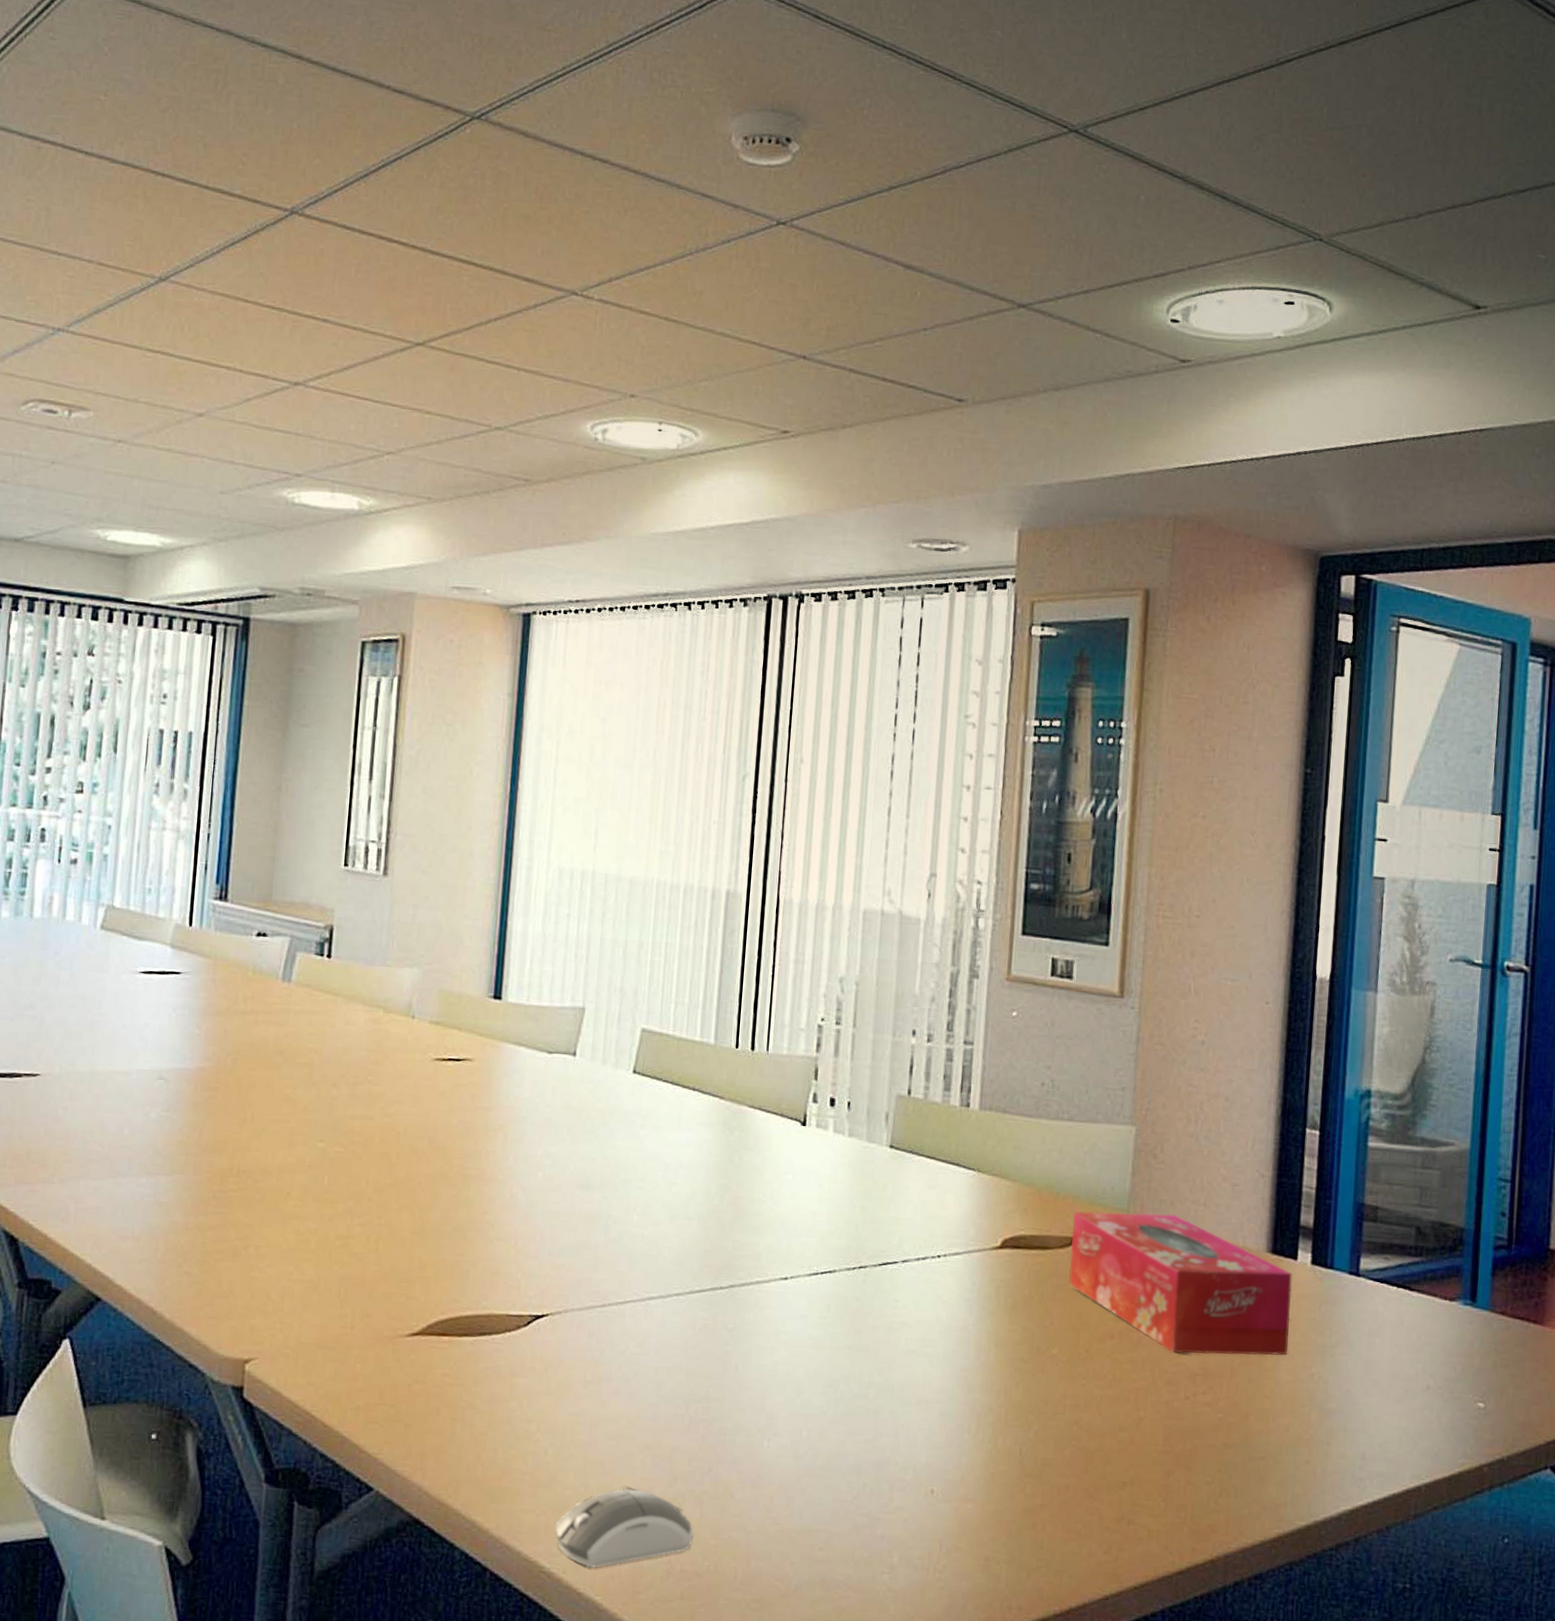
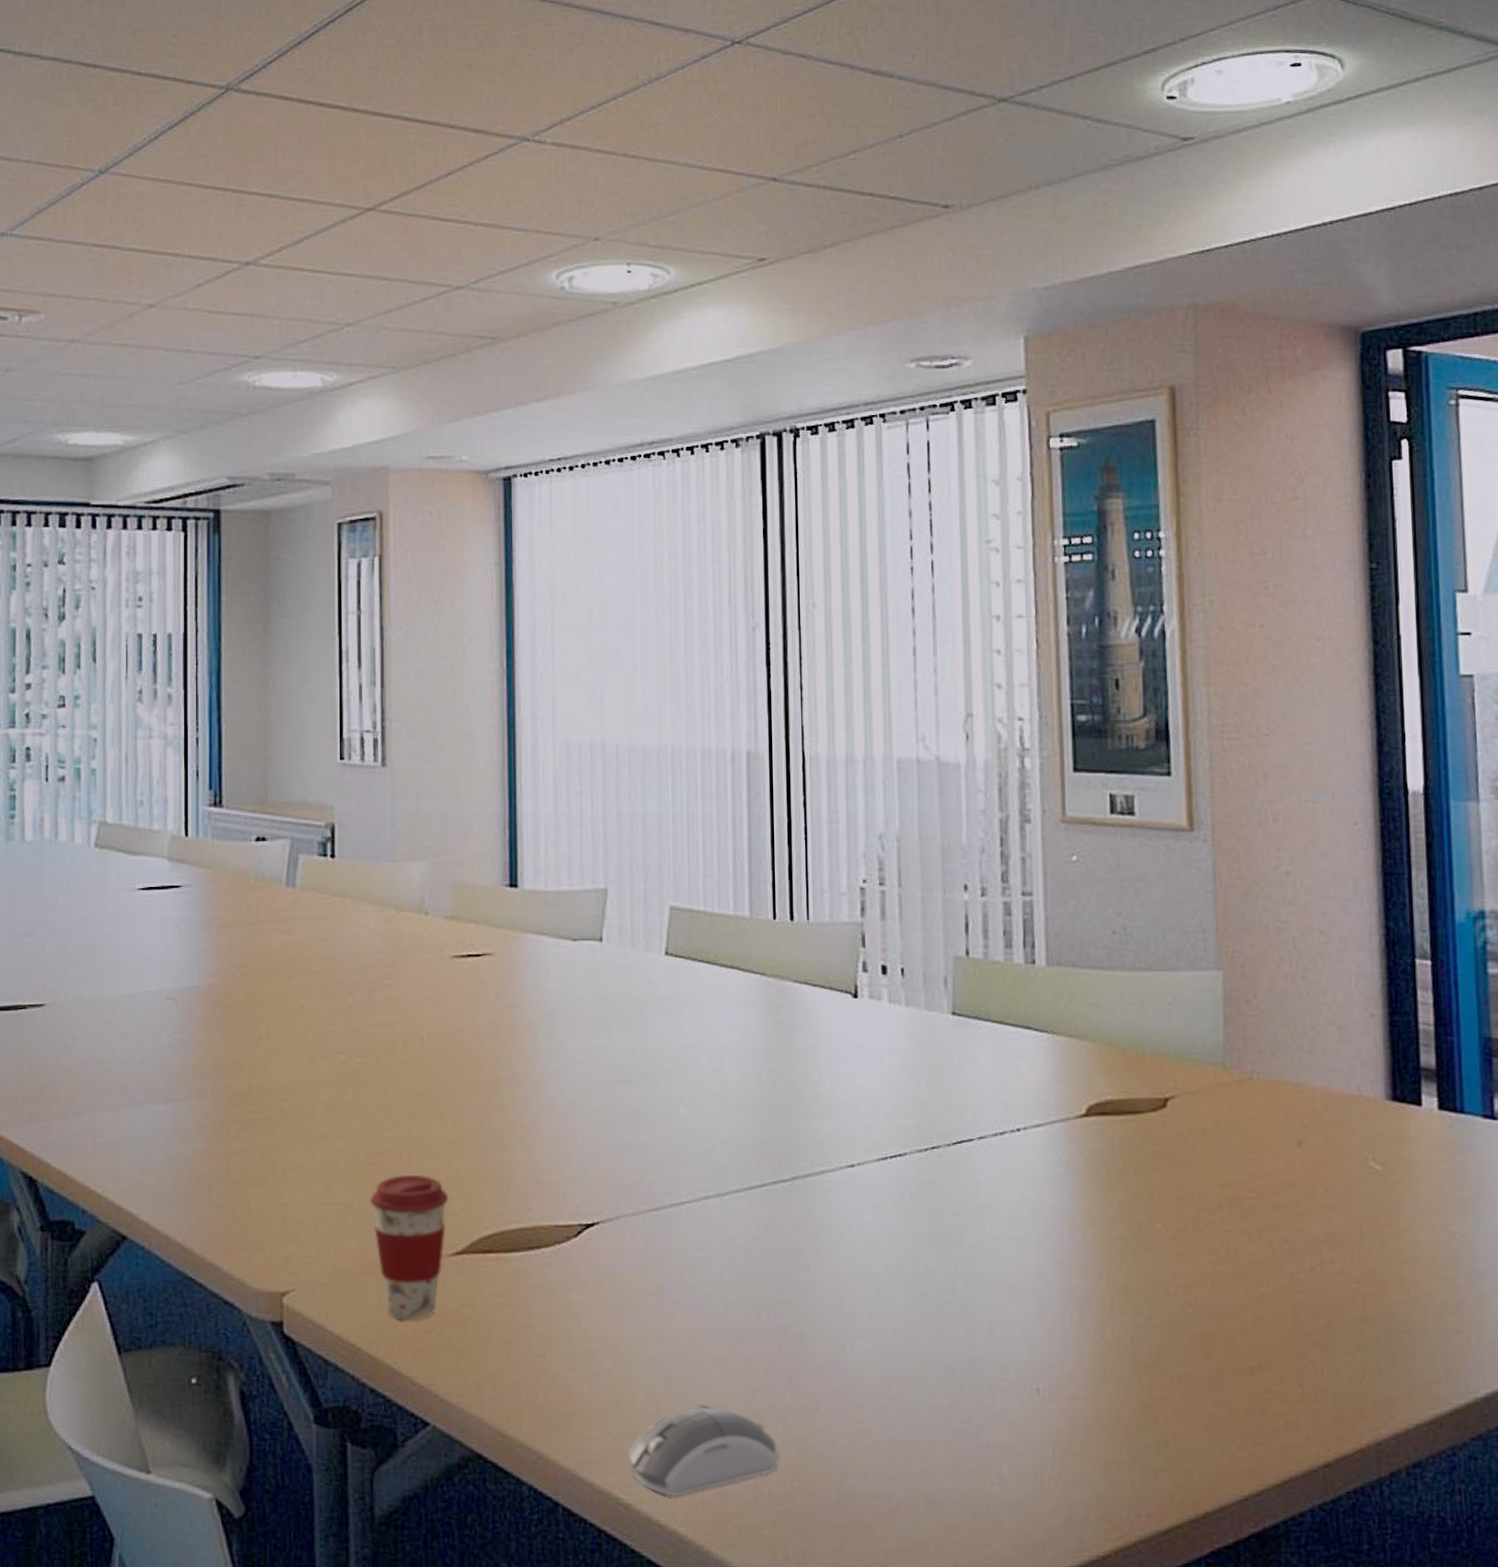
coffee cup: none [335,1258,410,1393] -> present [369,1174,449,1320]
tissue box: present [1069,1211,1292,1356] -> none [1162,1064,1423,1220]

